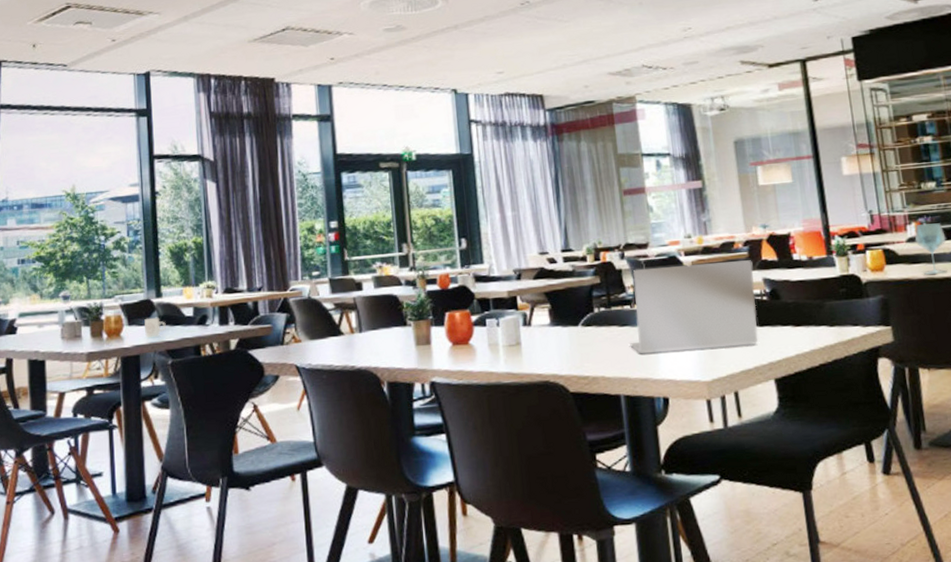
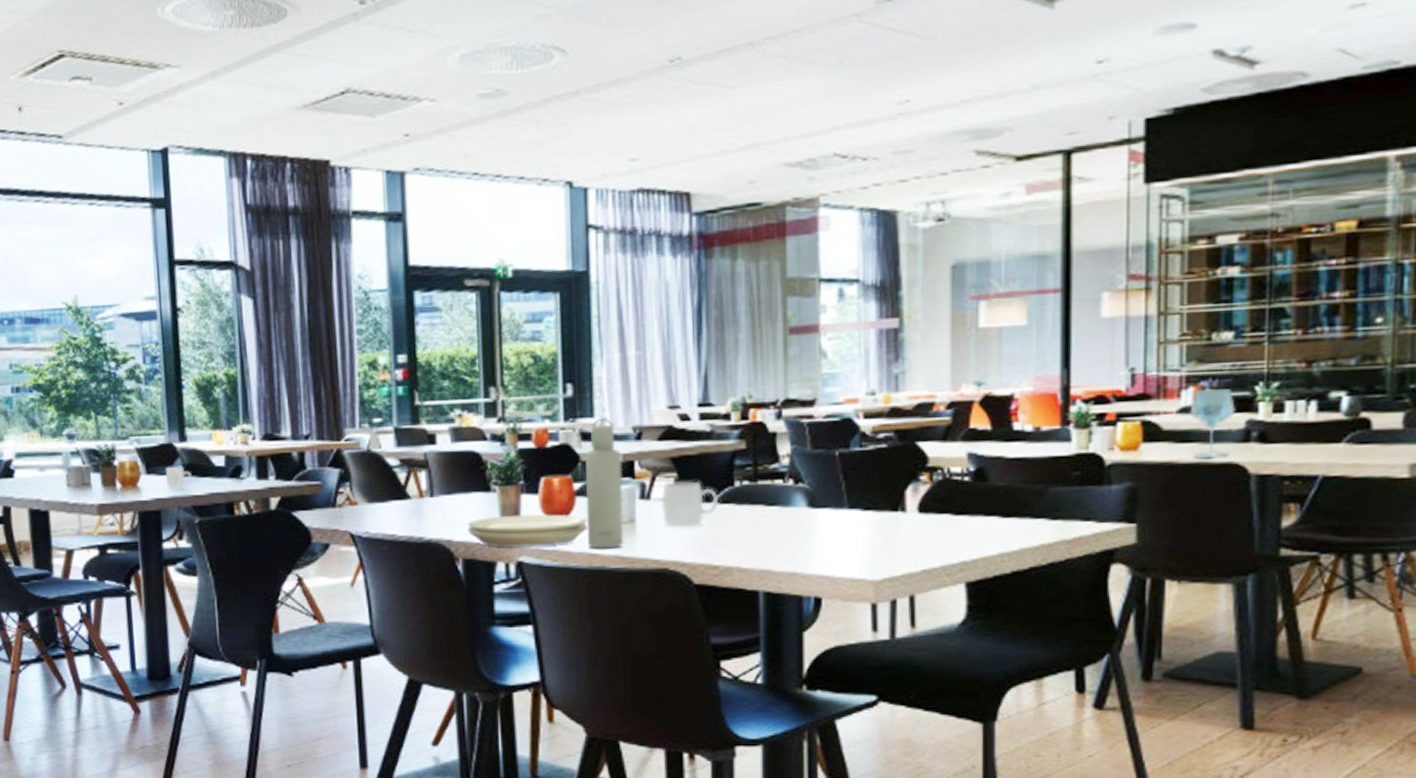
plate: none [389,341,485,371] -> present [467,514,588,547]
bottle: none [479,264,514,368] -> present [585,418,624,549]
mug: none [539,309,583,348] -> present [661,481,718,528]
laptop: present [630,260,758,354] -> none [777,428,956,542]

